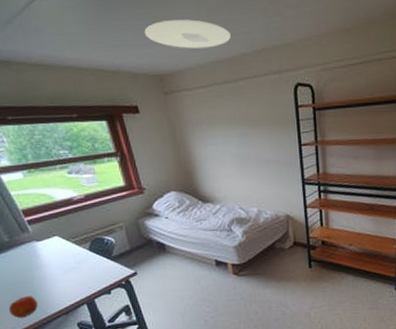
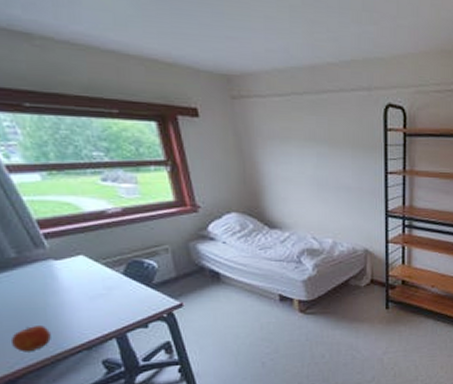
ceiling light: present [144,19,231,49] -> none [211,11,316,51]

